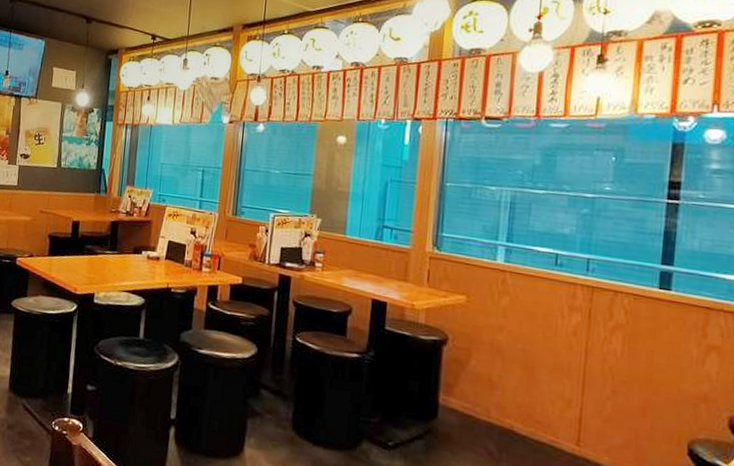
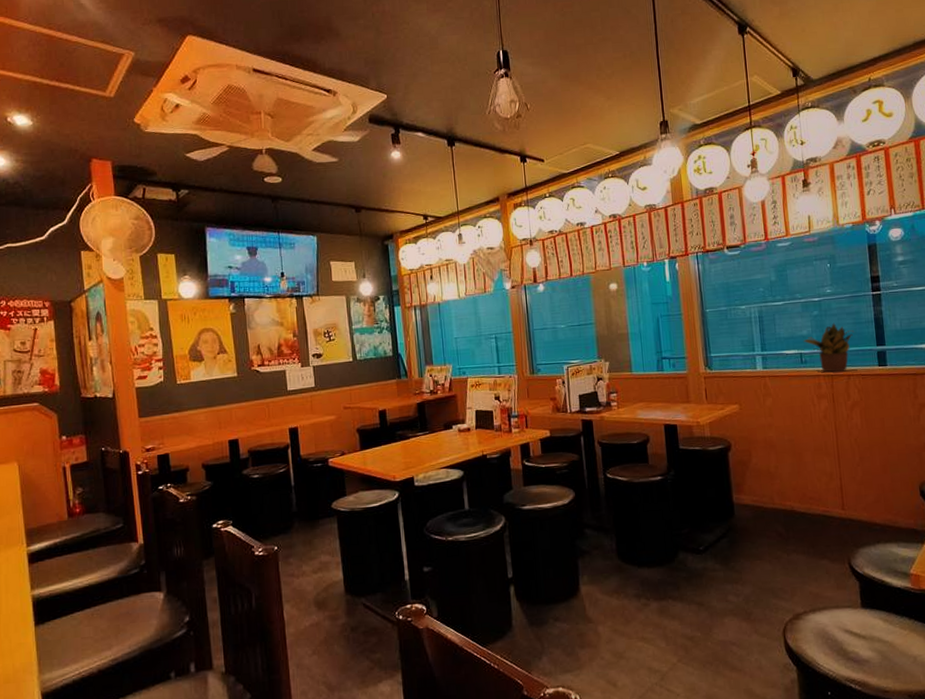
potted plant: none [562,226,633,286] -> present [803,322,854,373]

